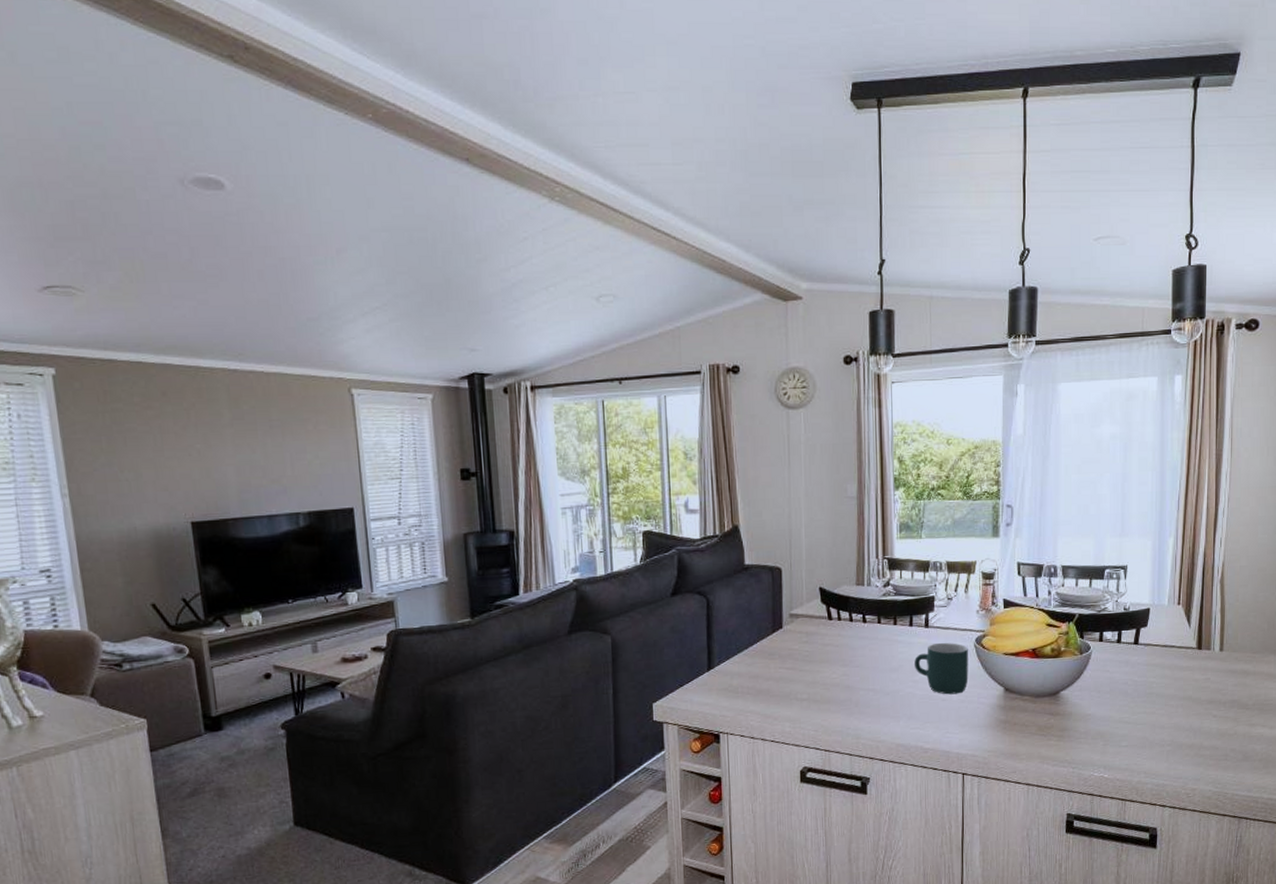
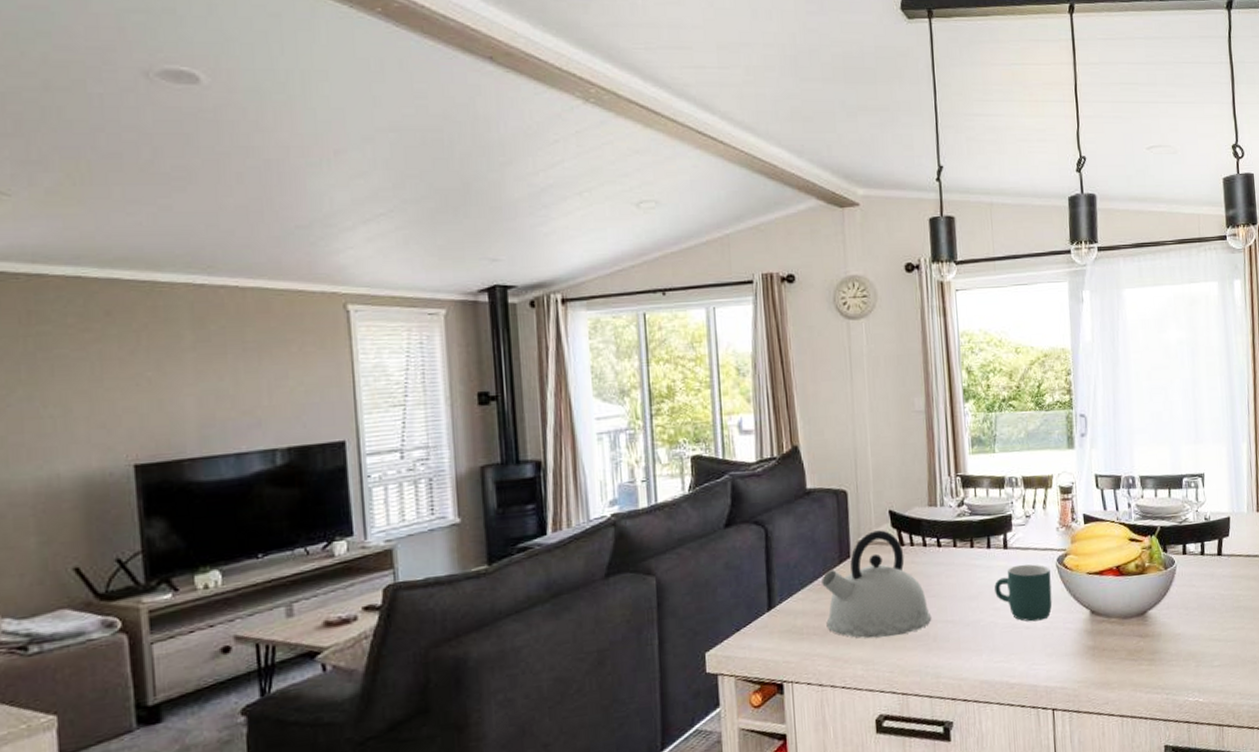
kettle: none [756,605,855,701] -> present [822,530,932,639]

